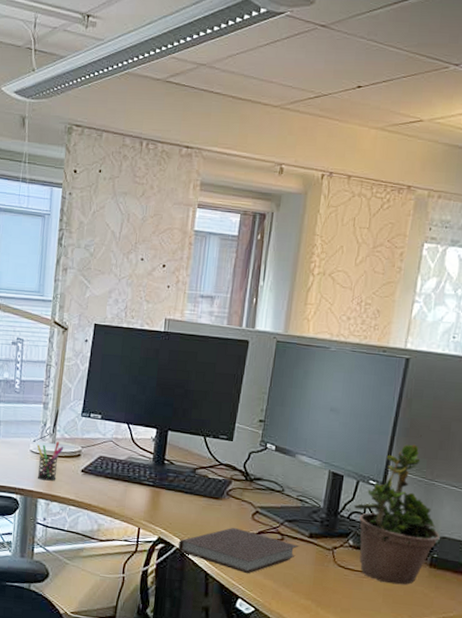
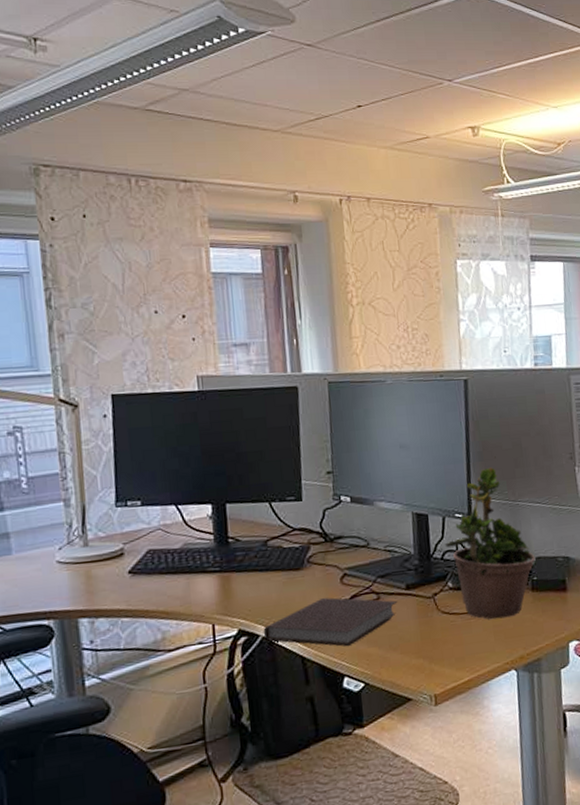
pen holder: present [36,441,64,481] -> none [64,542,101,595]

